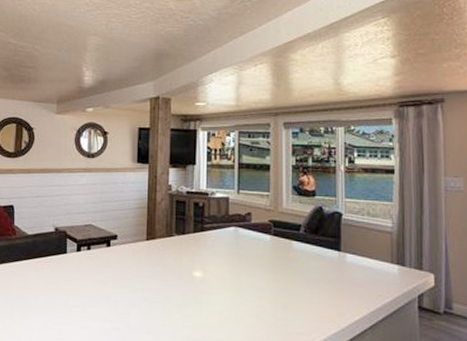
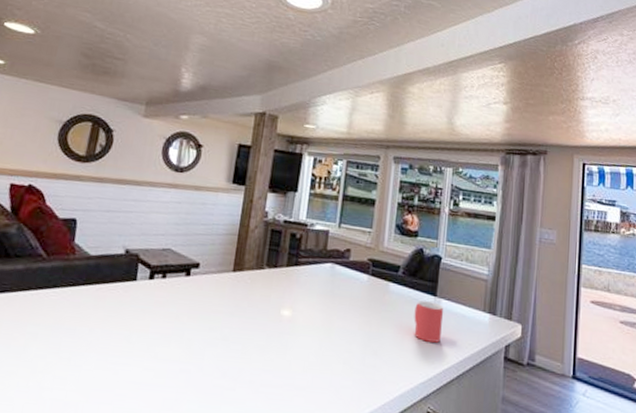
mug: none [320,256,350,295] -> present [414,300,444,343]

